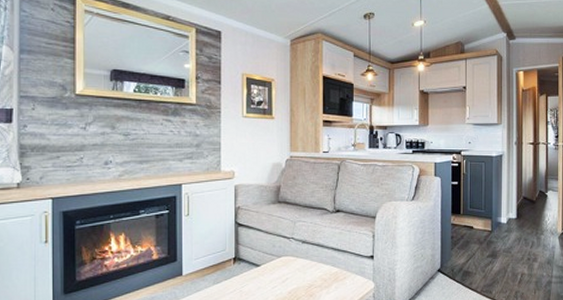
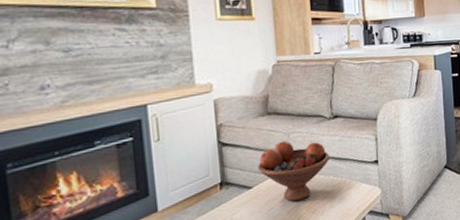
fruit bowl: none [266,228,330,284] -> present [258,140,330,202]

